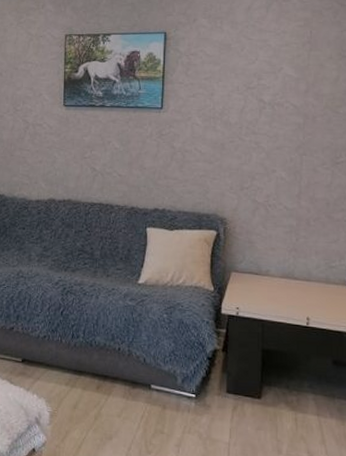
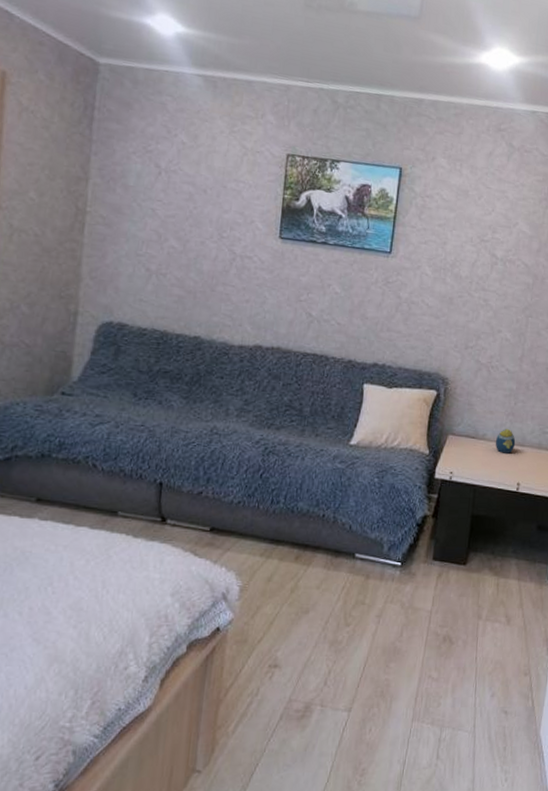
decorative egg: none [279,265,301,289] -> present [495,429,516,454]

